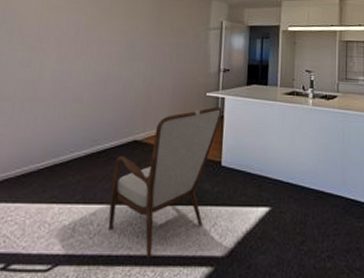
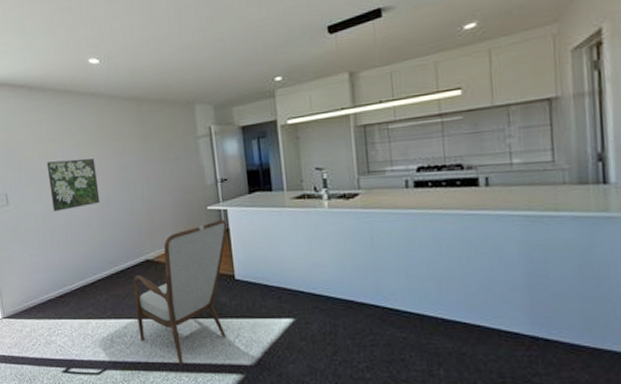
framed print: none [40,28,102,80] -> present [46,158,100,211]

